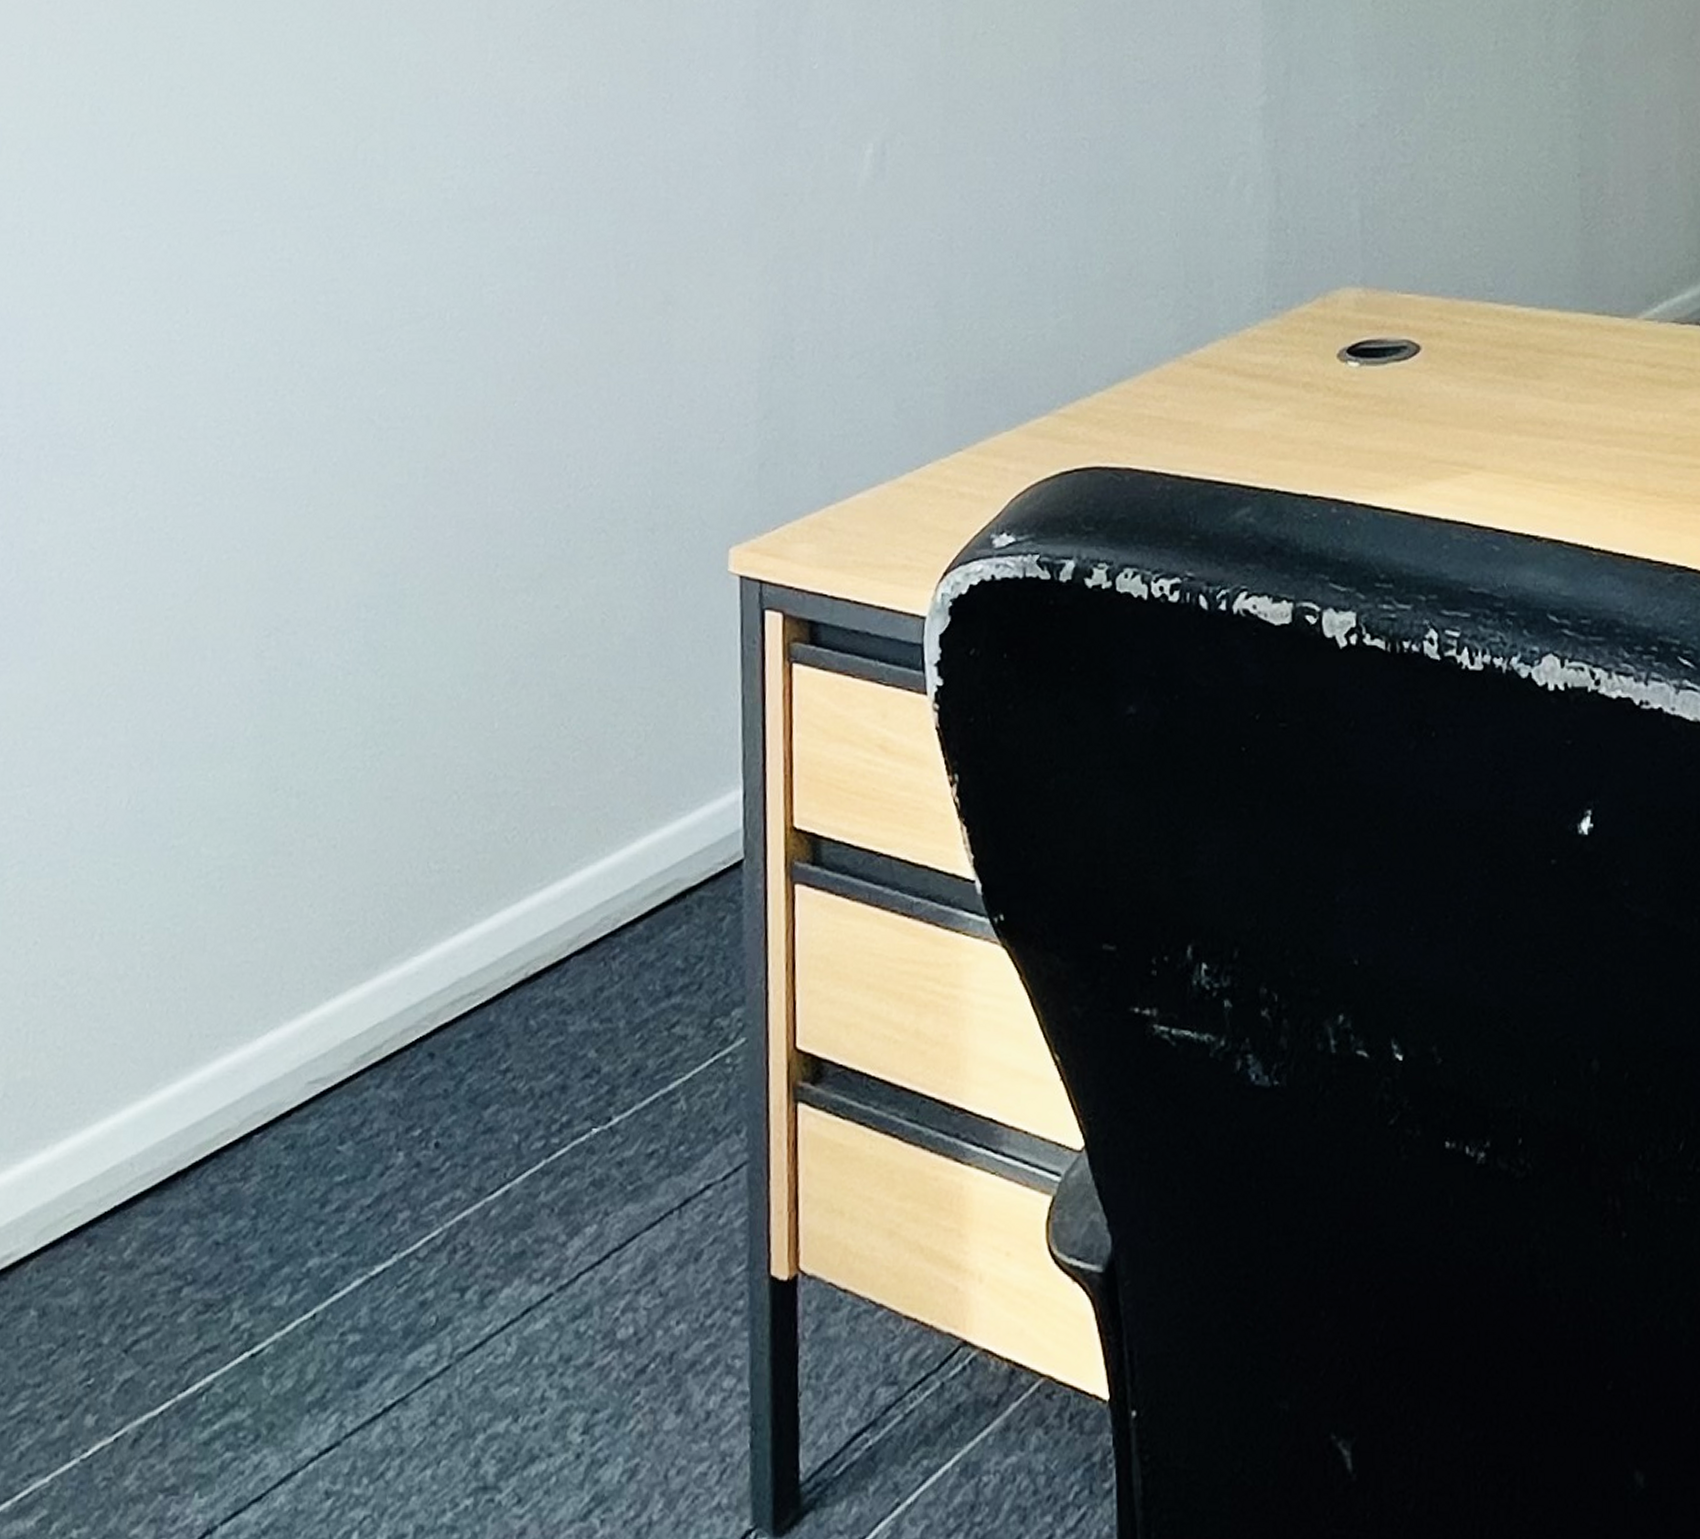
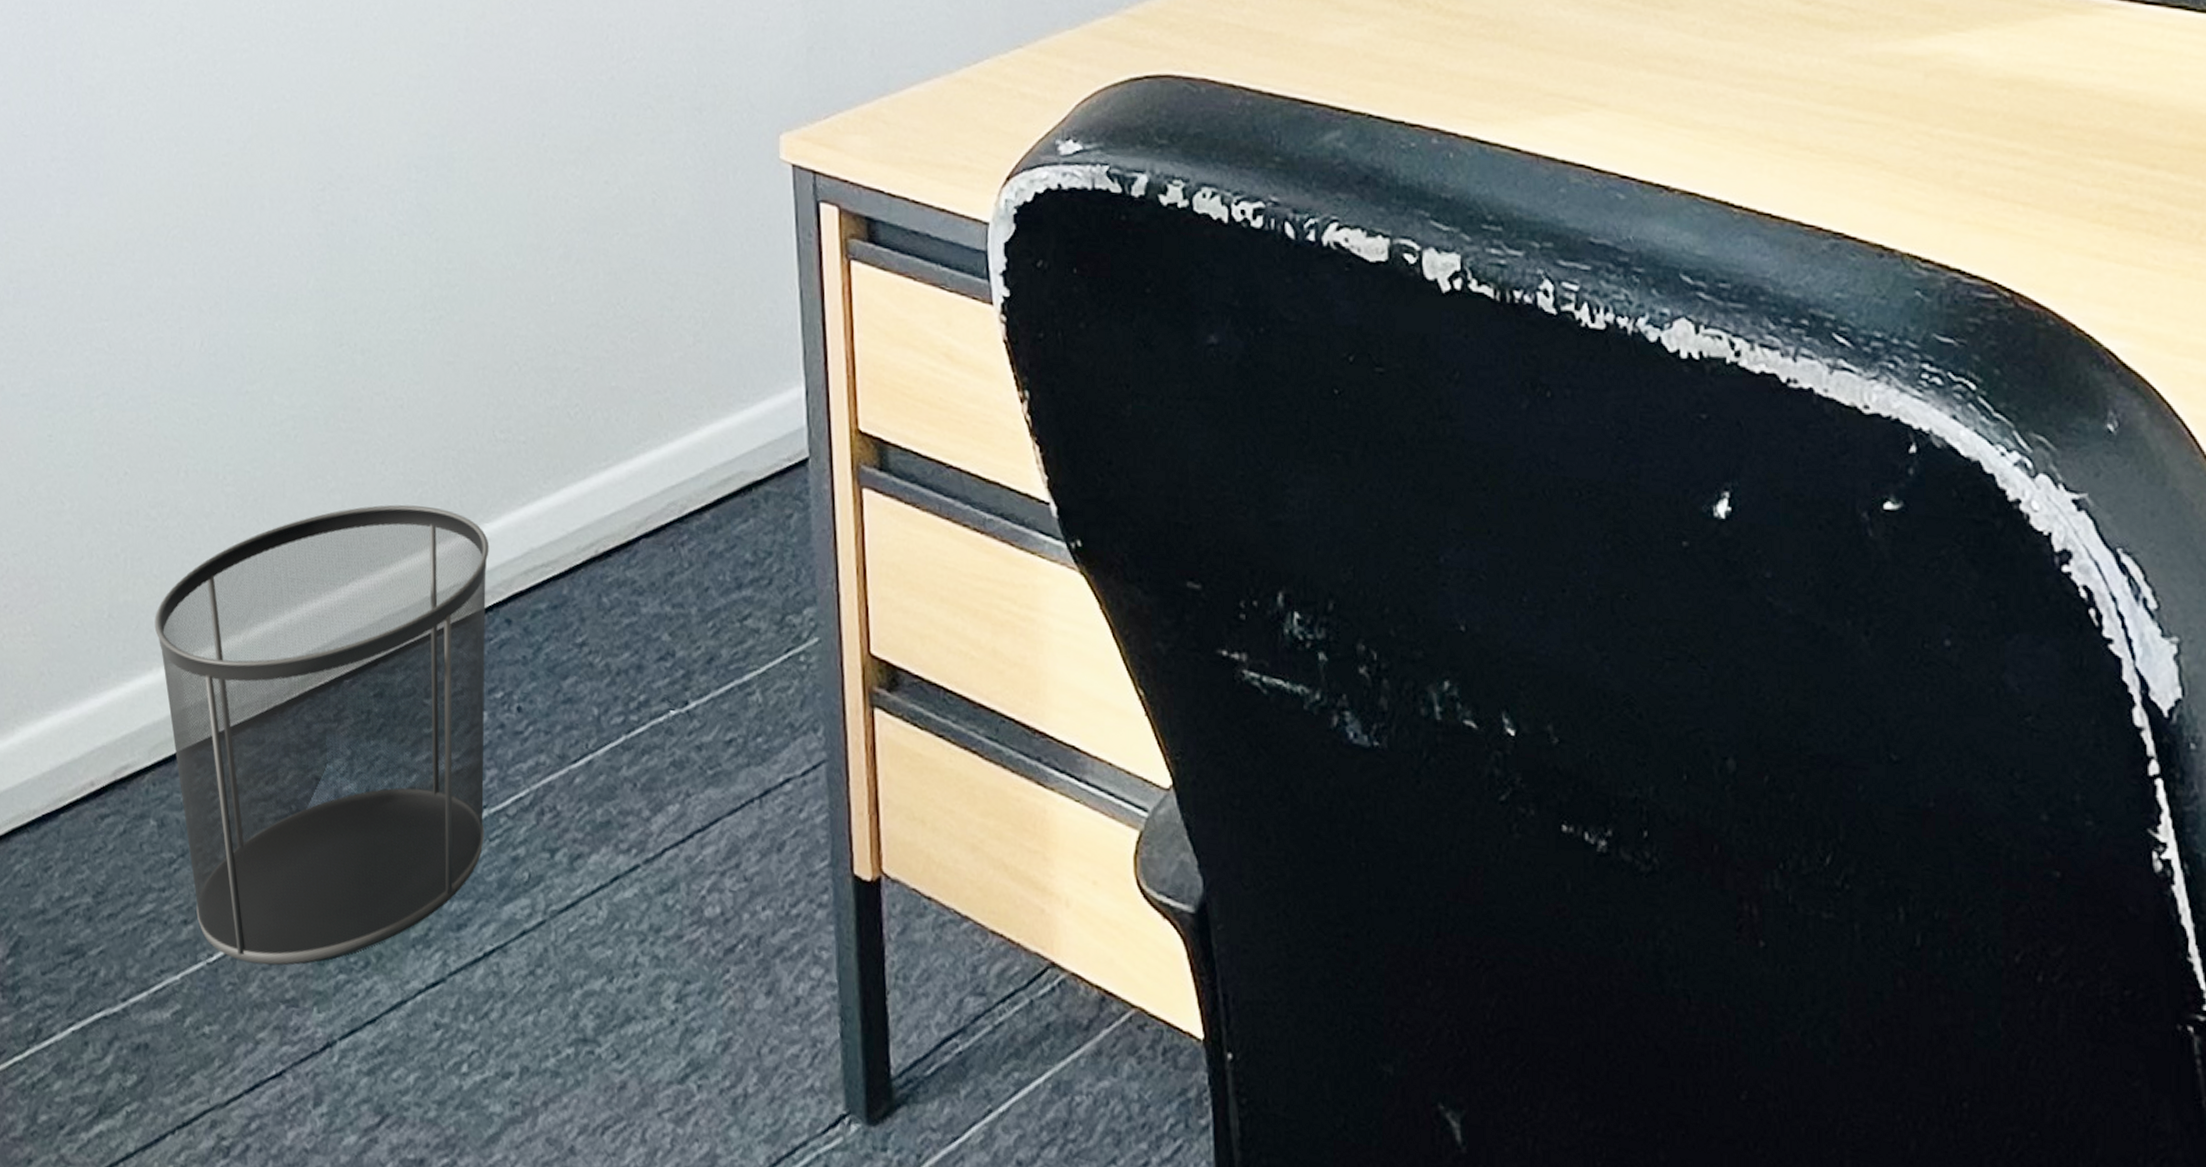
waste bin: none [53,946,417,1453] -> present [154,504,489,966]

